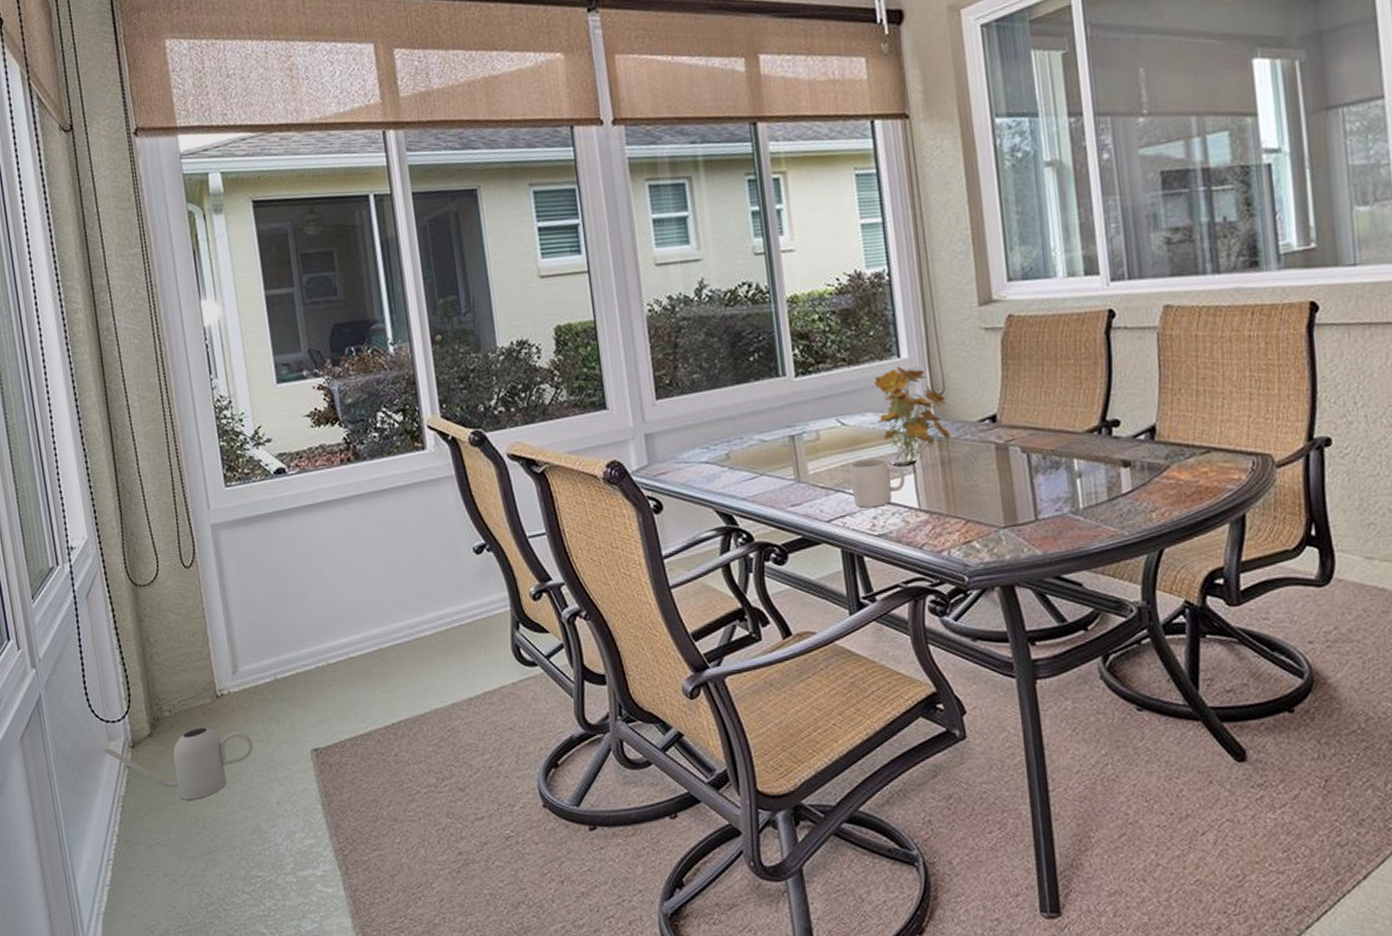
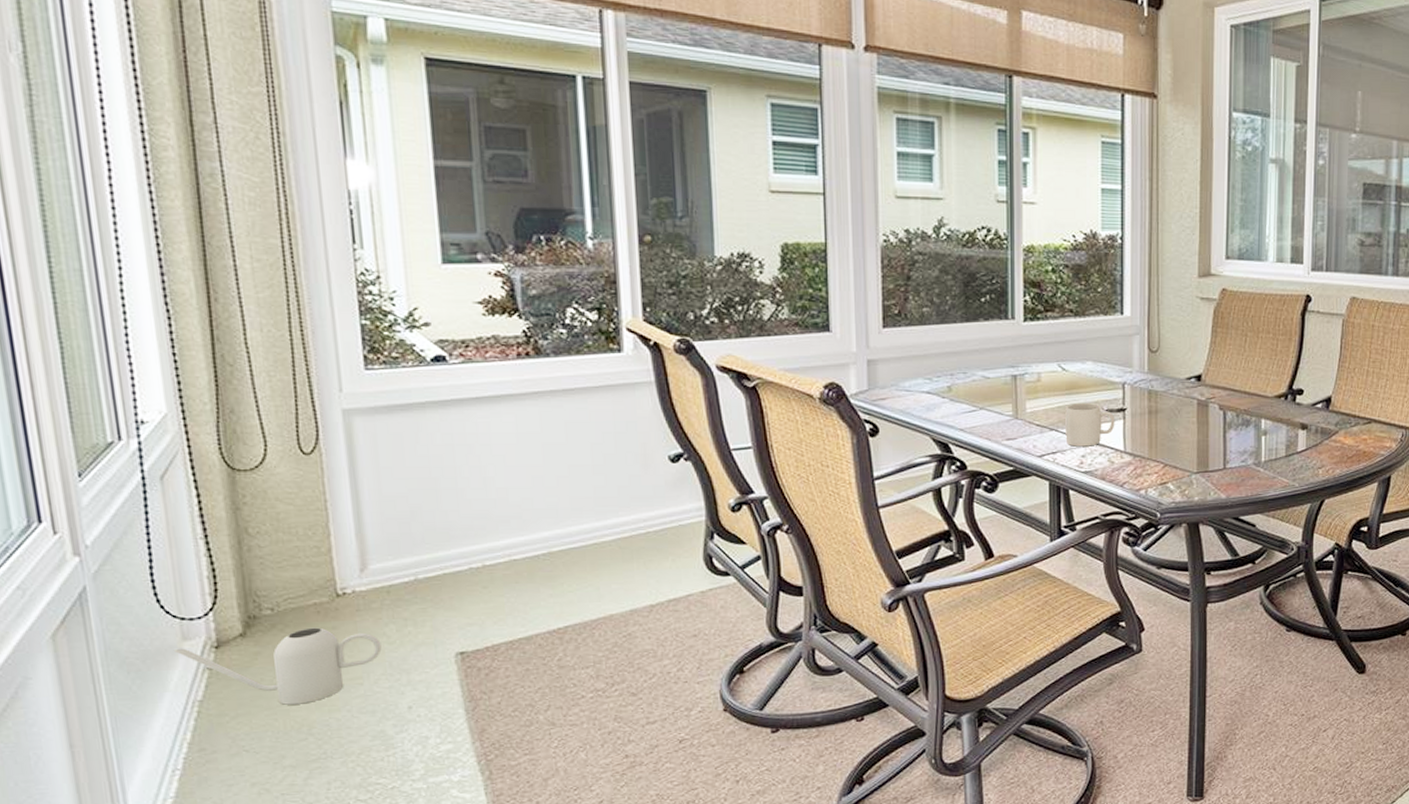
flower arrangement: present [874,366,952,466] -> none [1094,322,1161,412]

